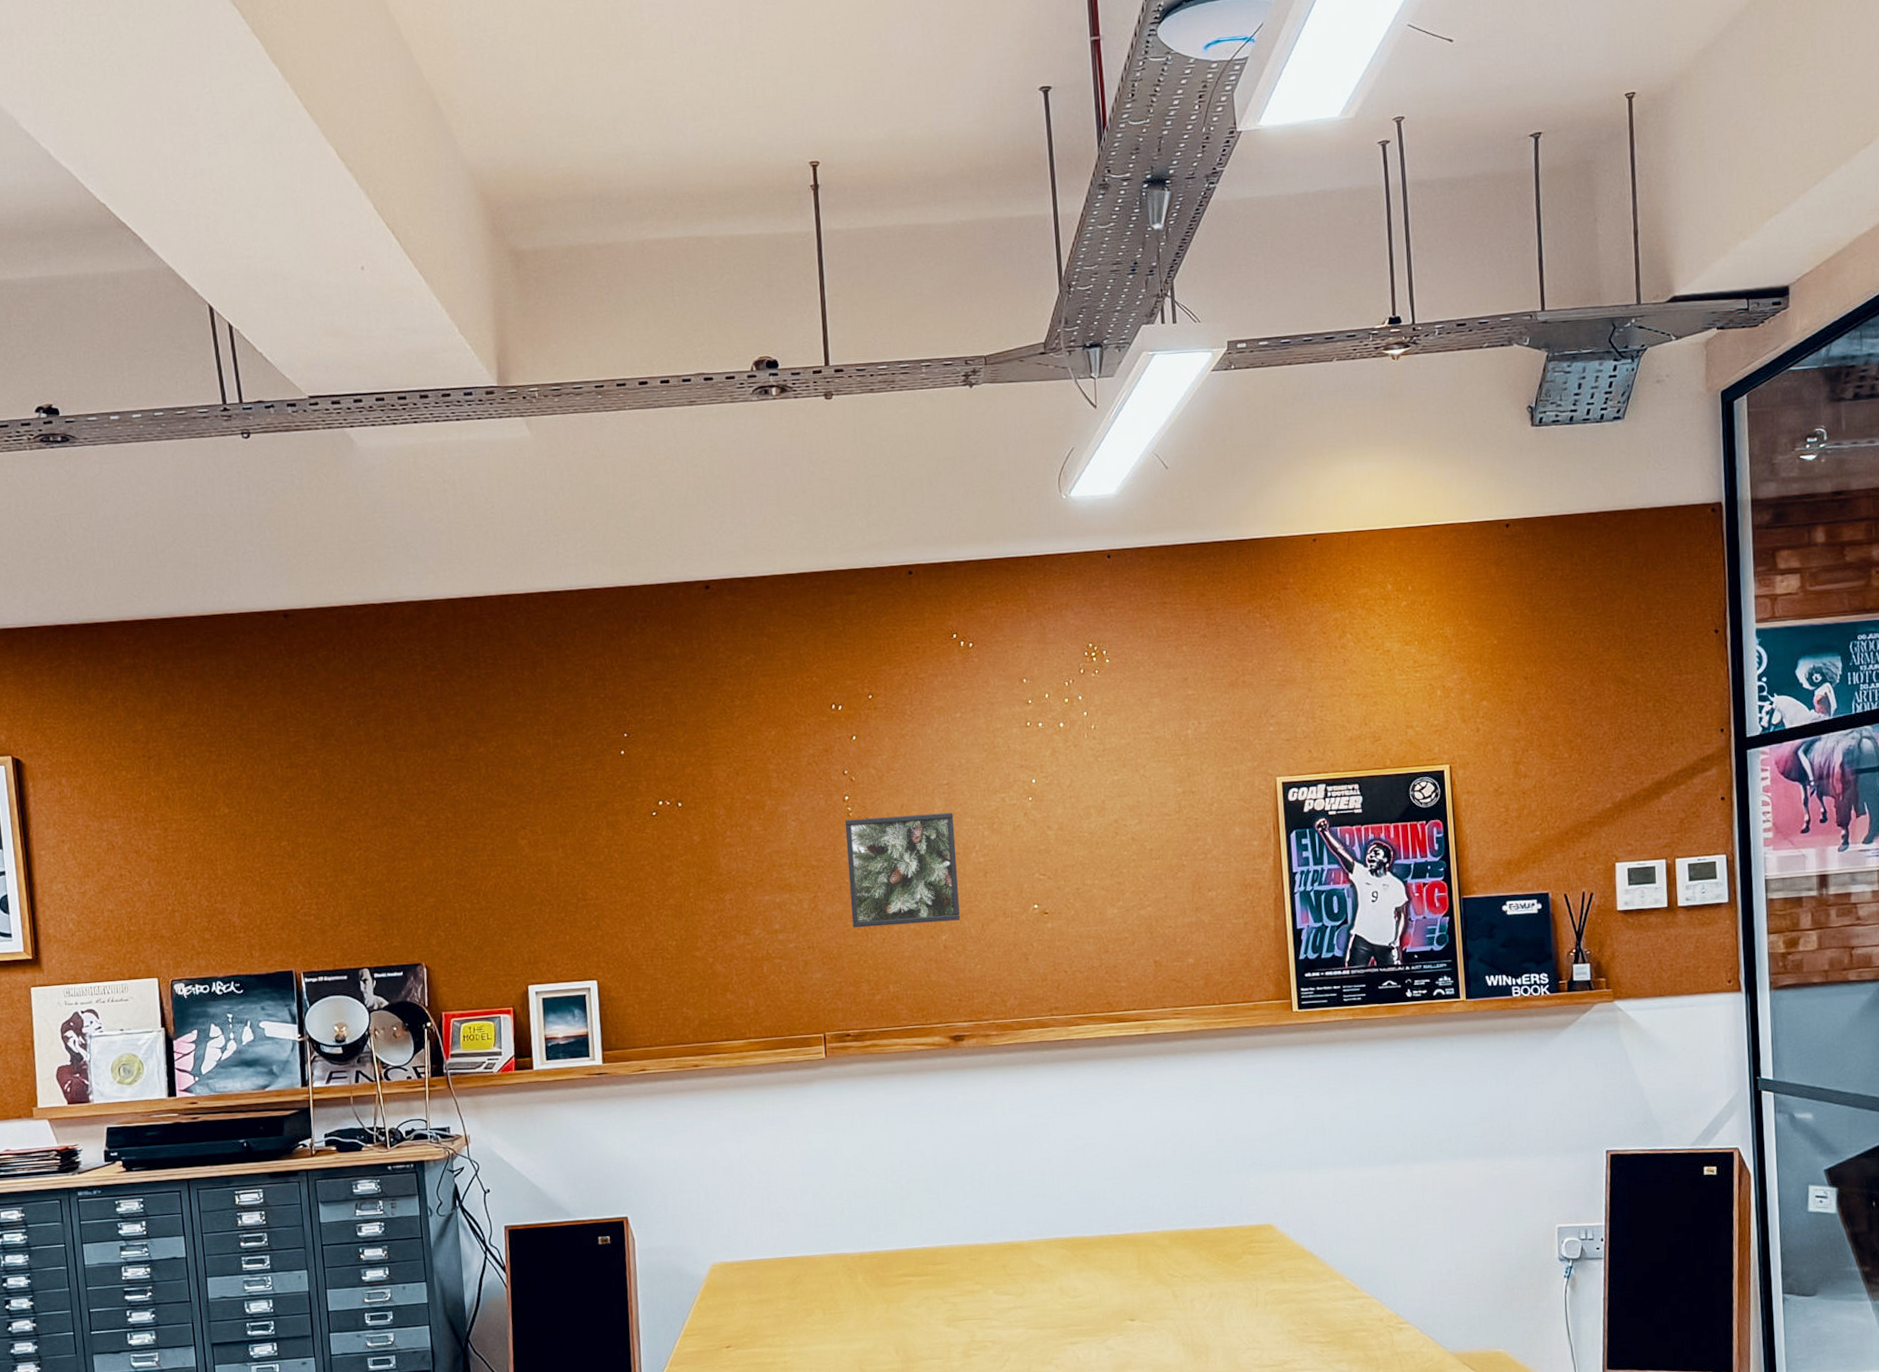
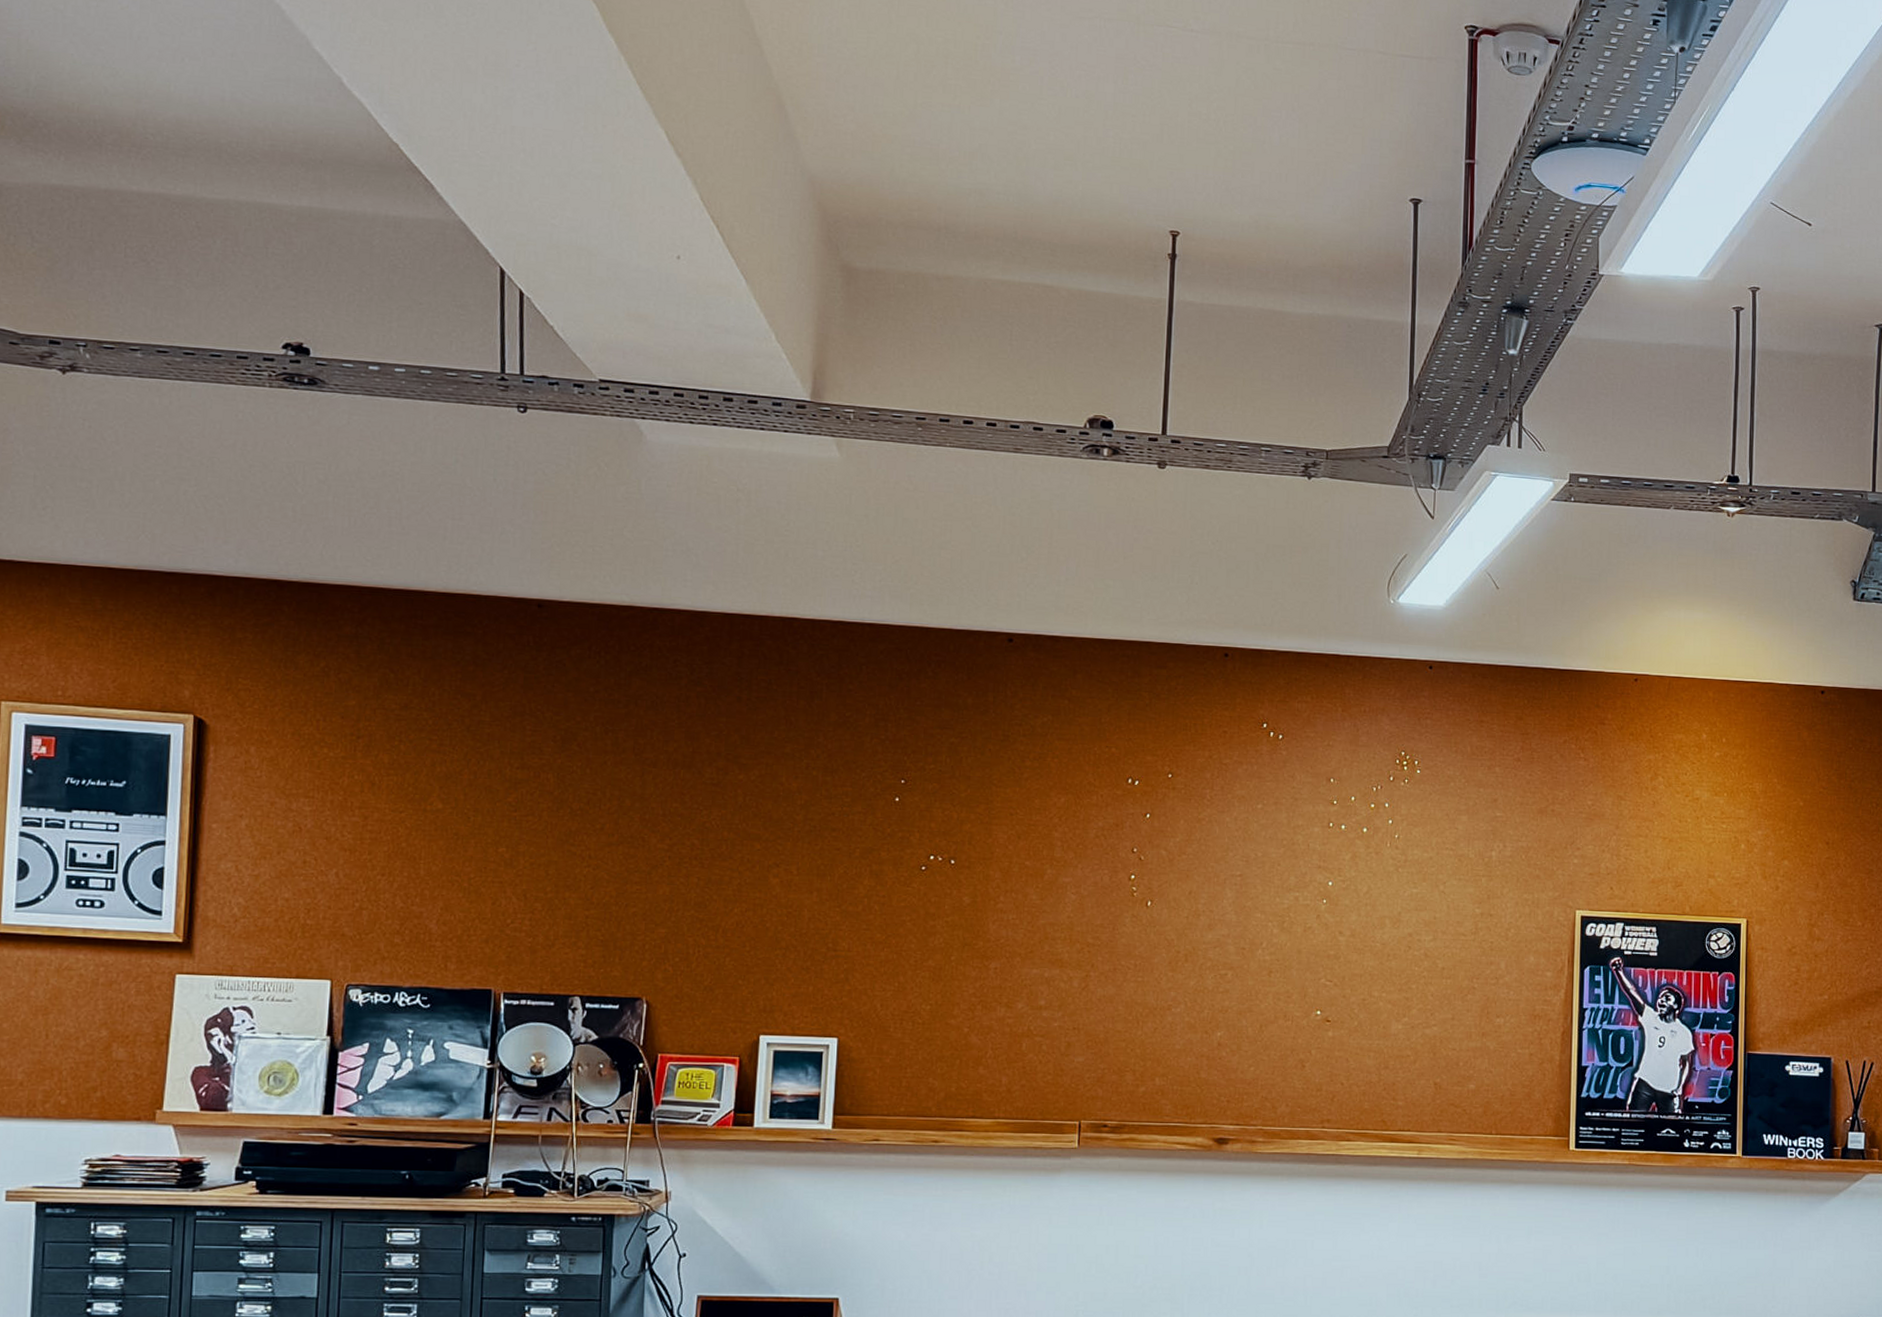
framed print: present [844,812,960,928] -> none [1123,899,1243,1018]

